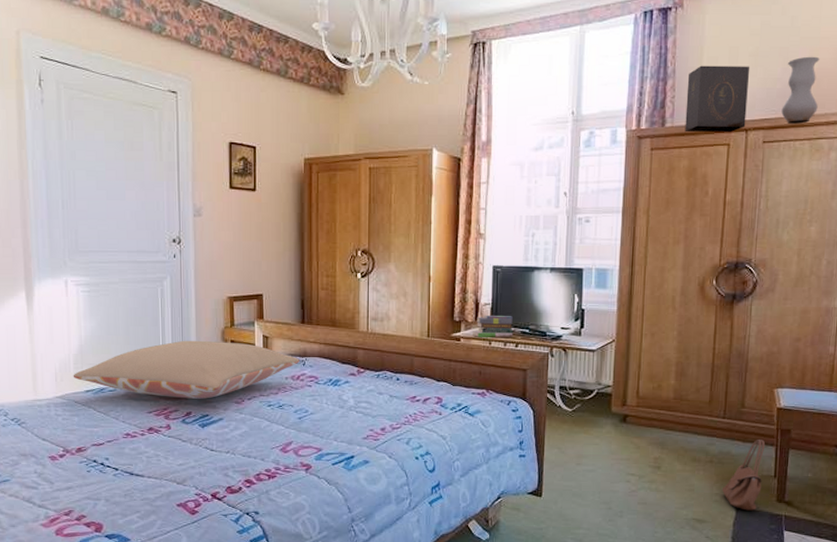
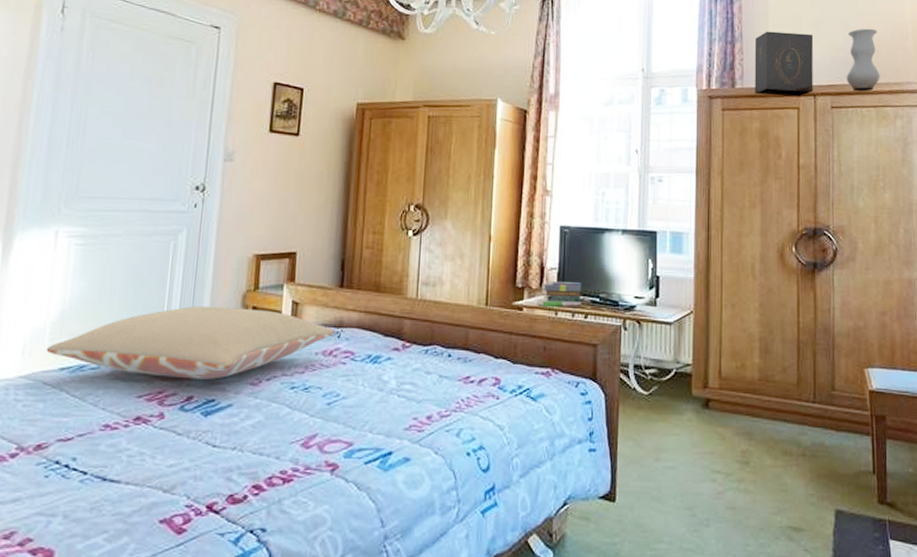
handbag: present [721,440,766,511] -> none [817,428,861,515]

